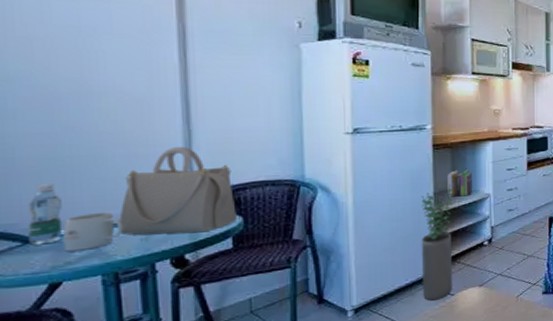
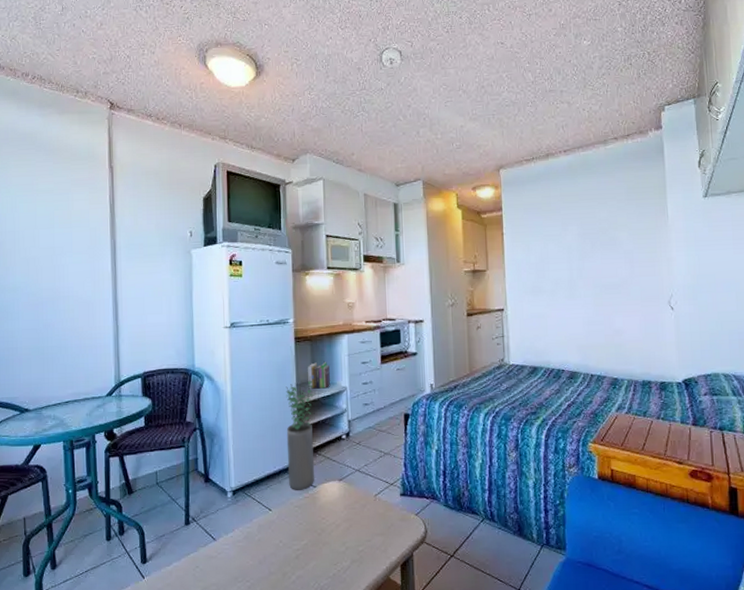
bottle: present [28,184,63,245] -> none [23,368,42,415]
mug: present [63,211,124,252] -> none [42,390,76,421]
handbag: present [119,146,237,236] -> none [74,339,148,412]

